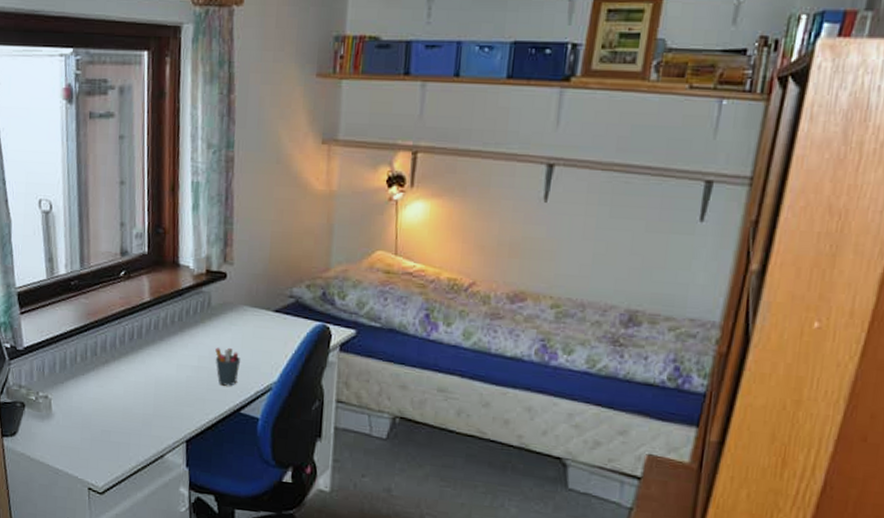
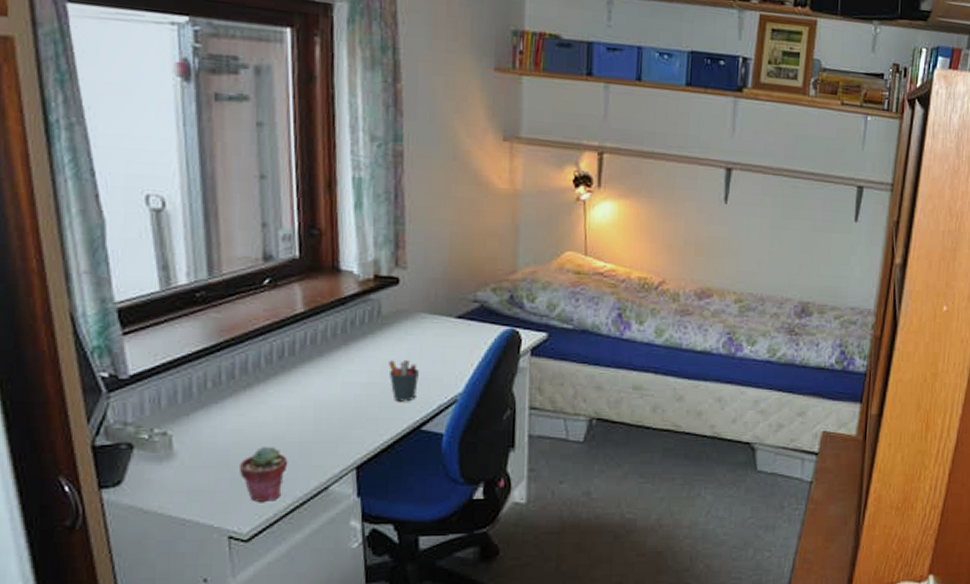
potted succulent: none [97,415,134,462] -> present [238,447,288,502]

